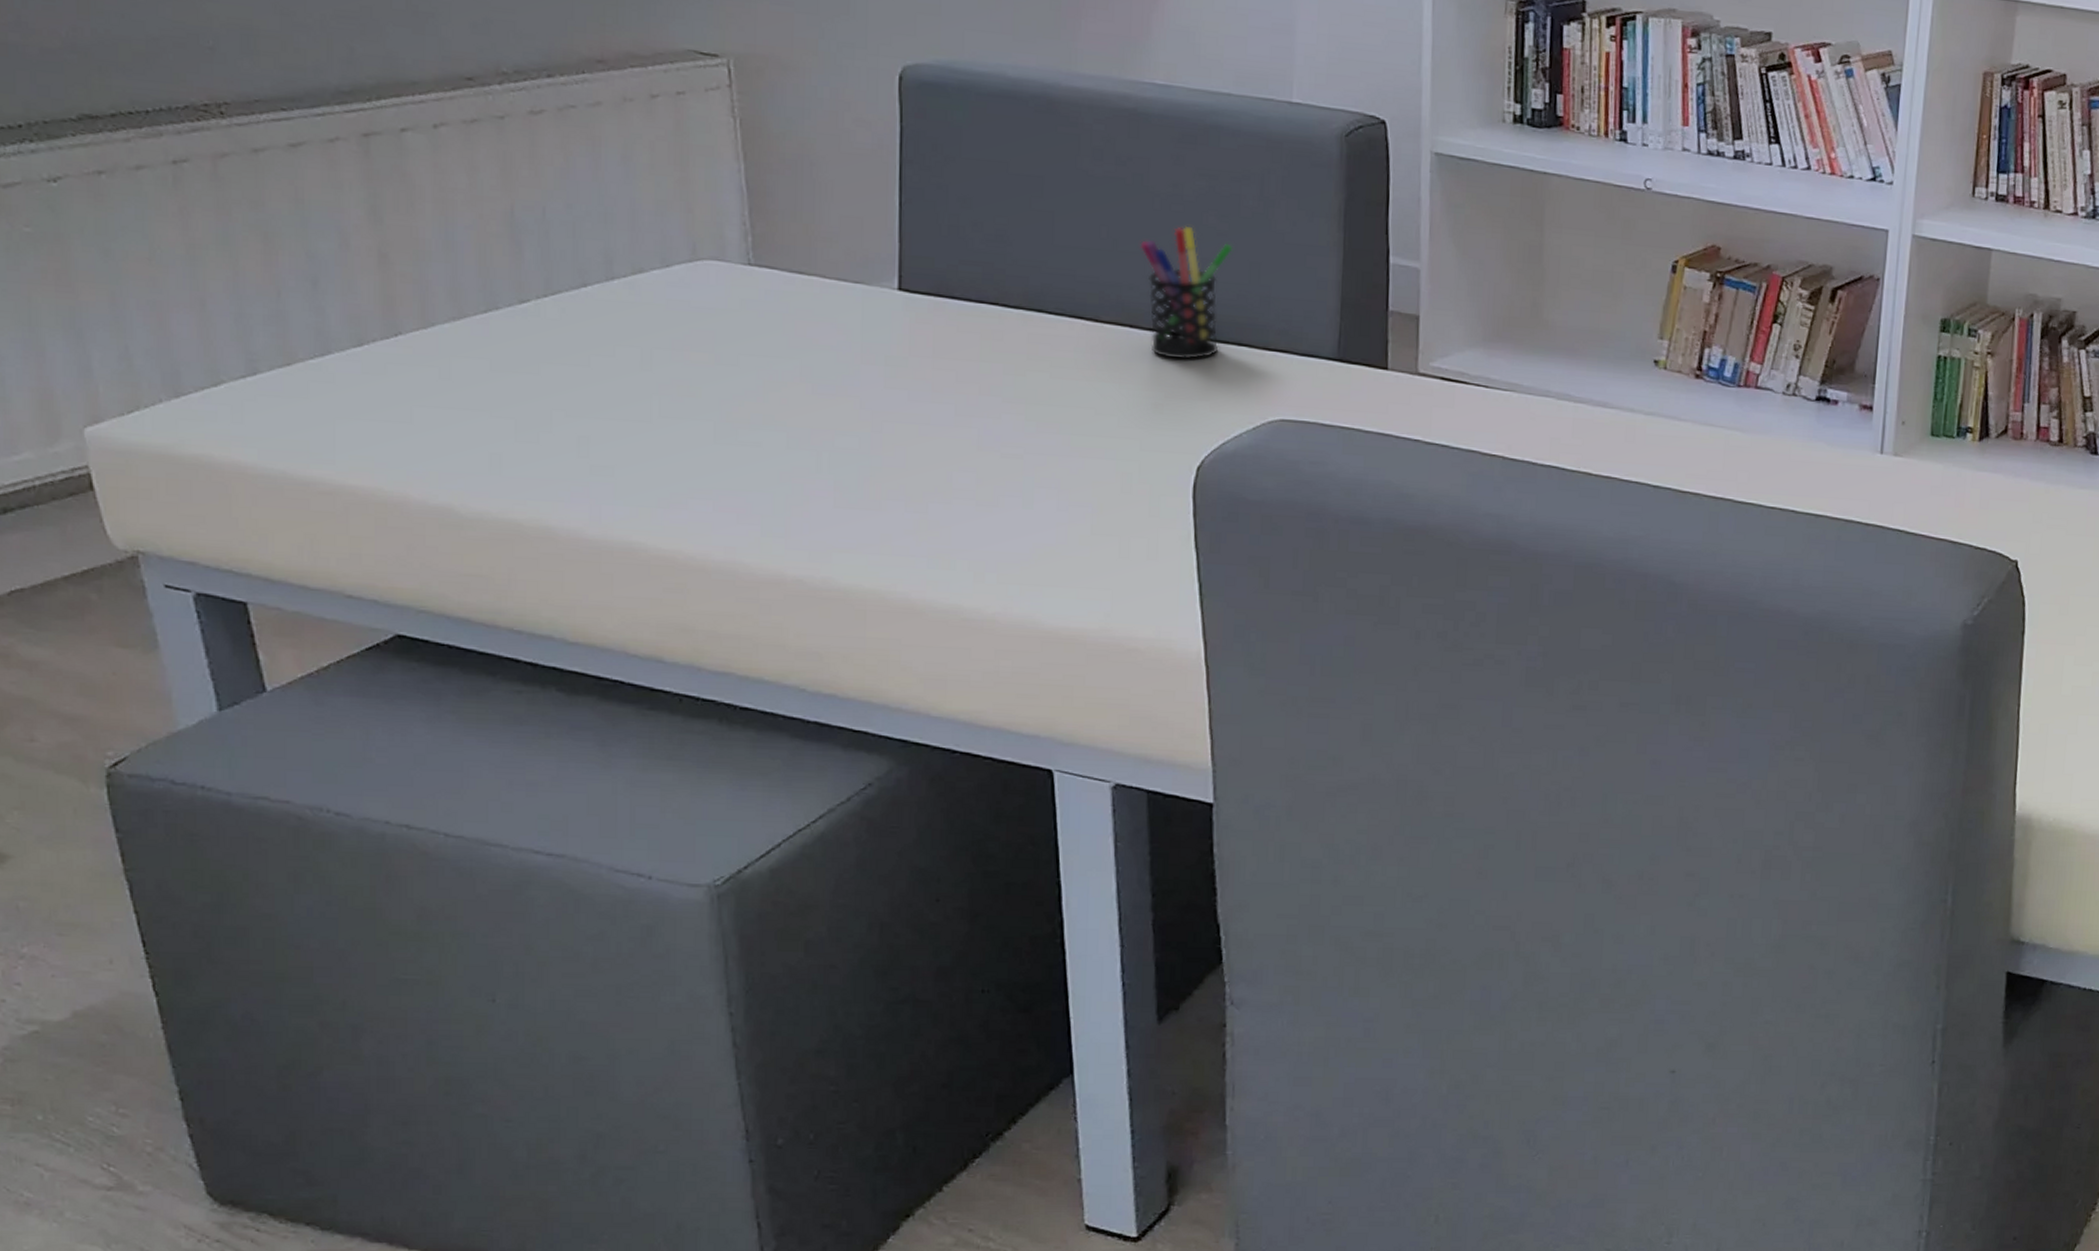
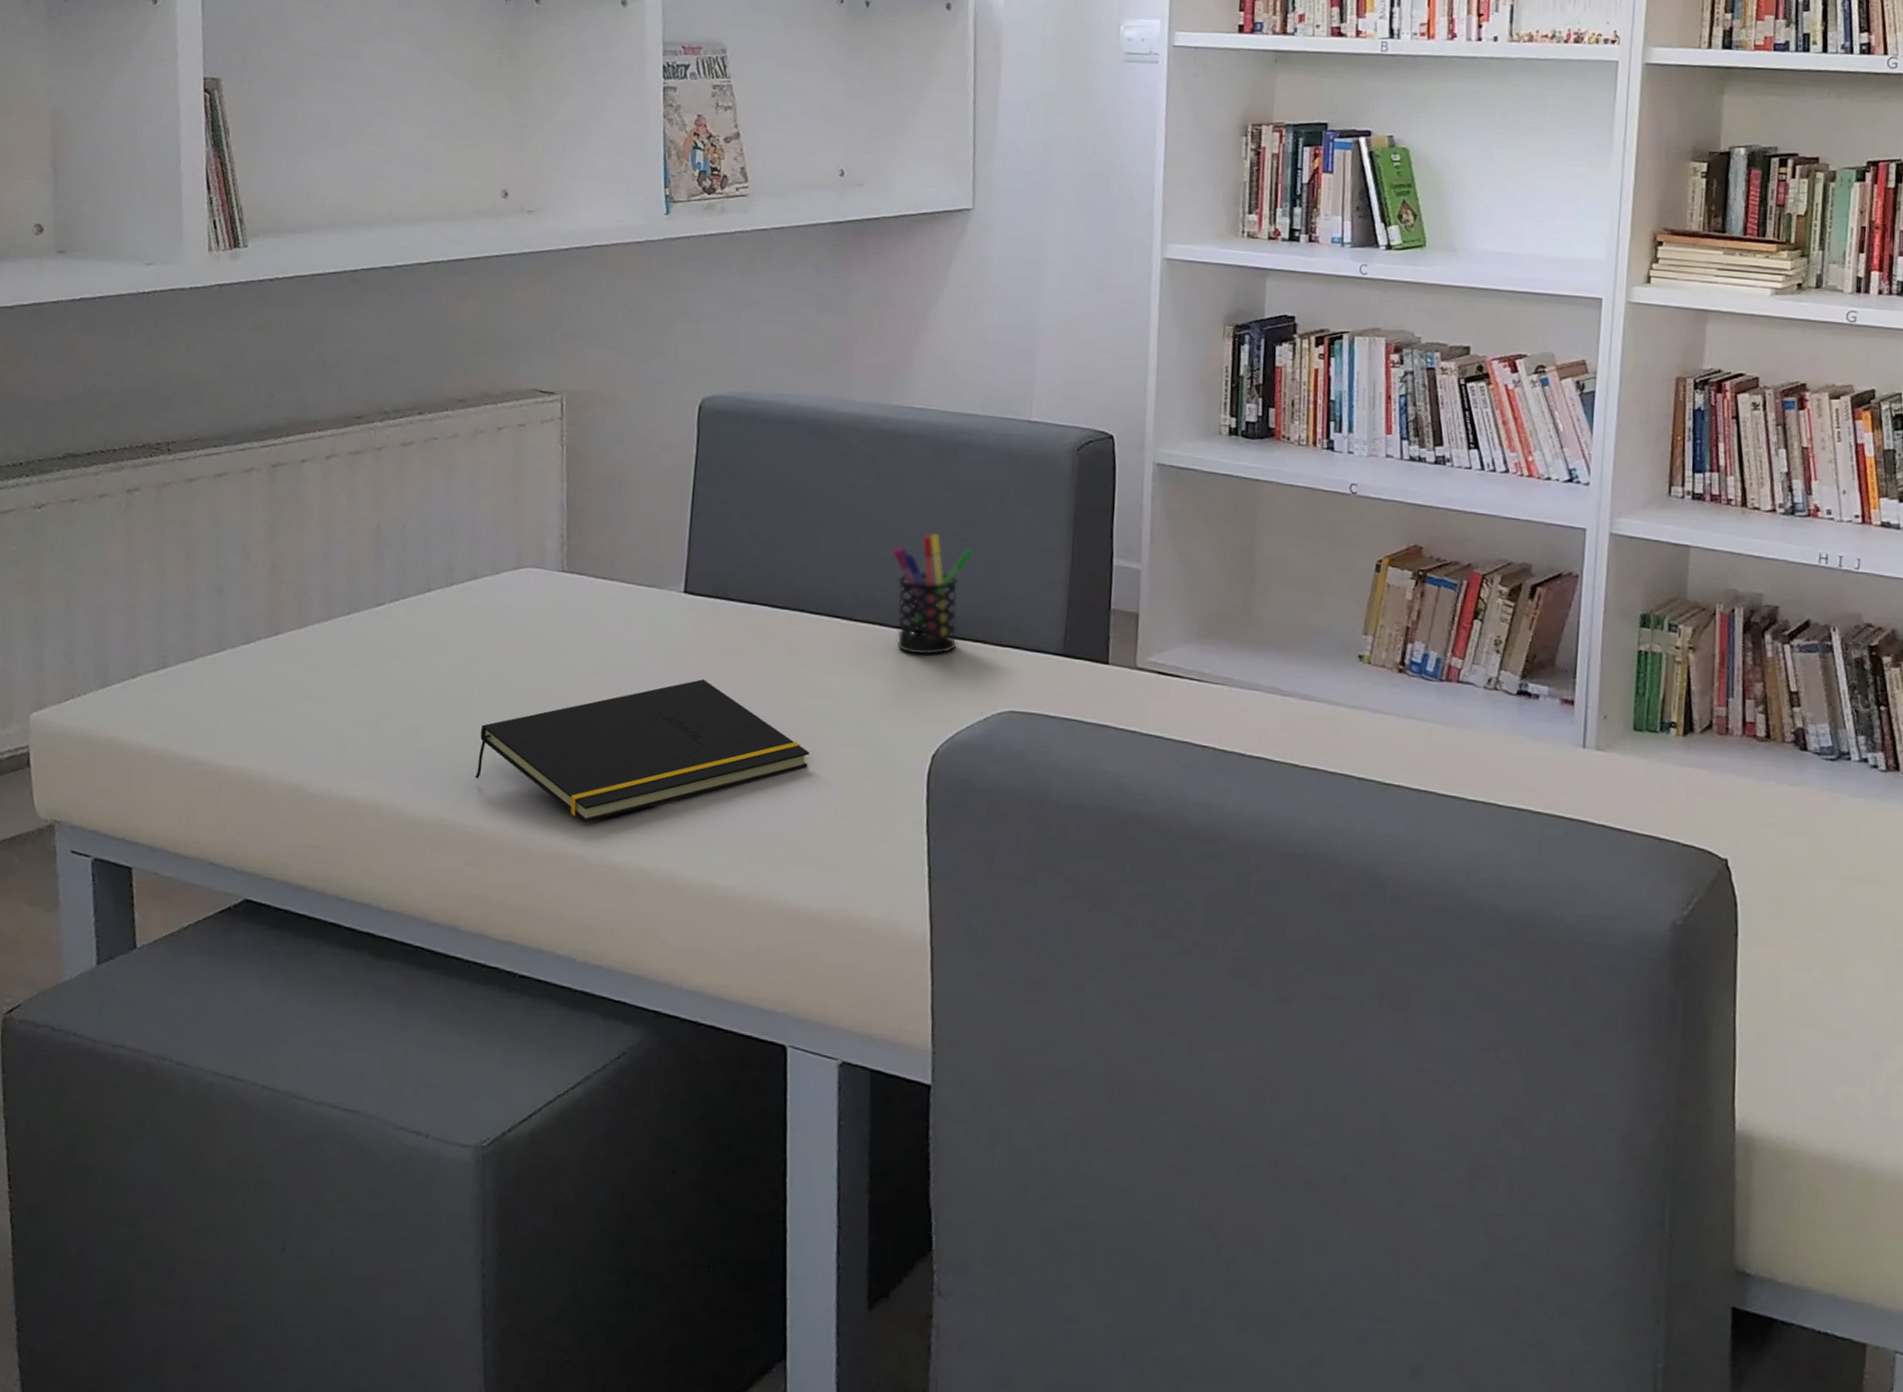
notepad: none [665,386,1058,544] -> present [475,679,809,823]

